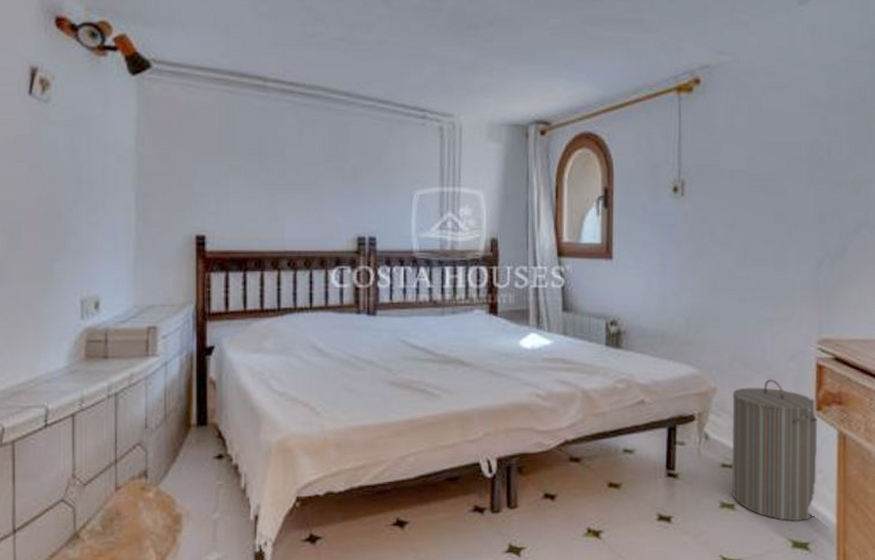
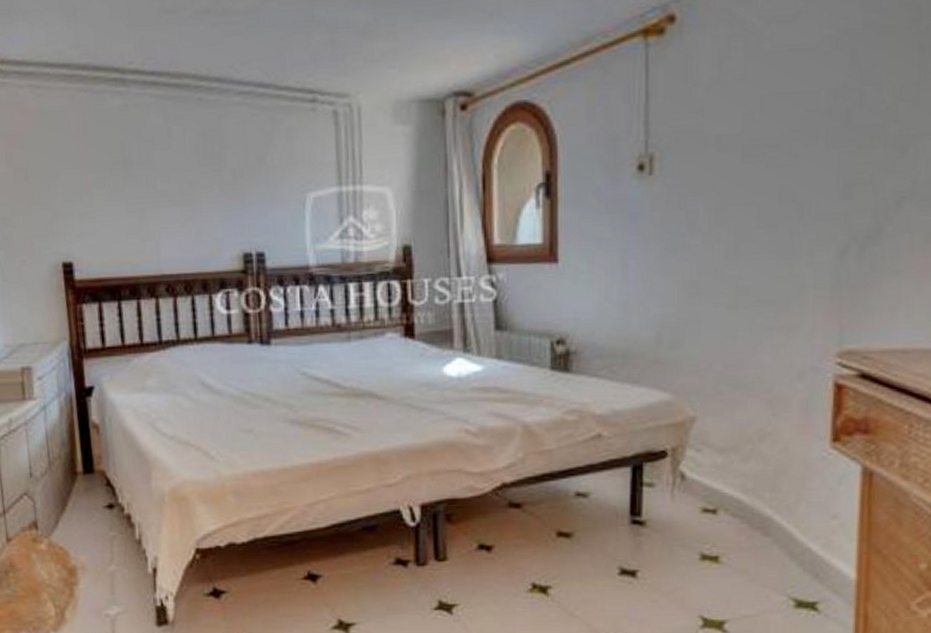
laundry hamper: present [731,379,818,522] -> none [715,404,835,577]

